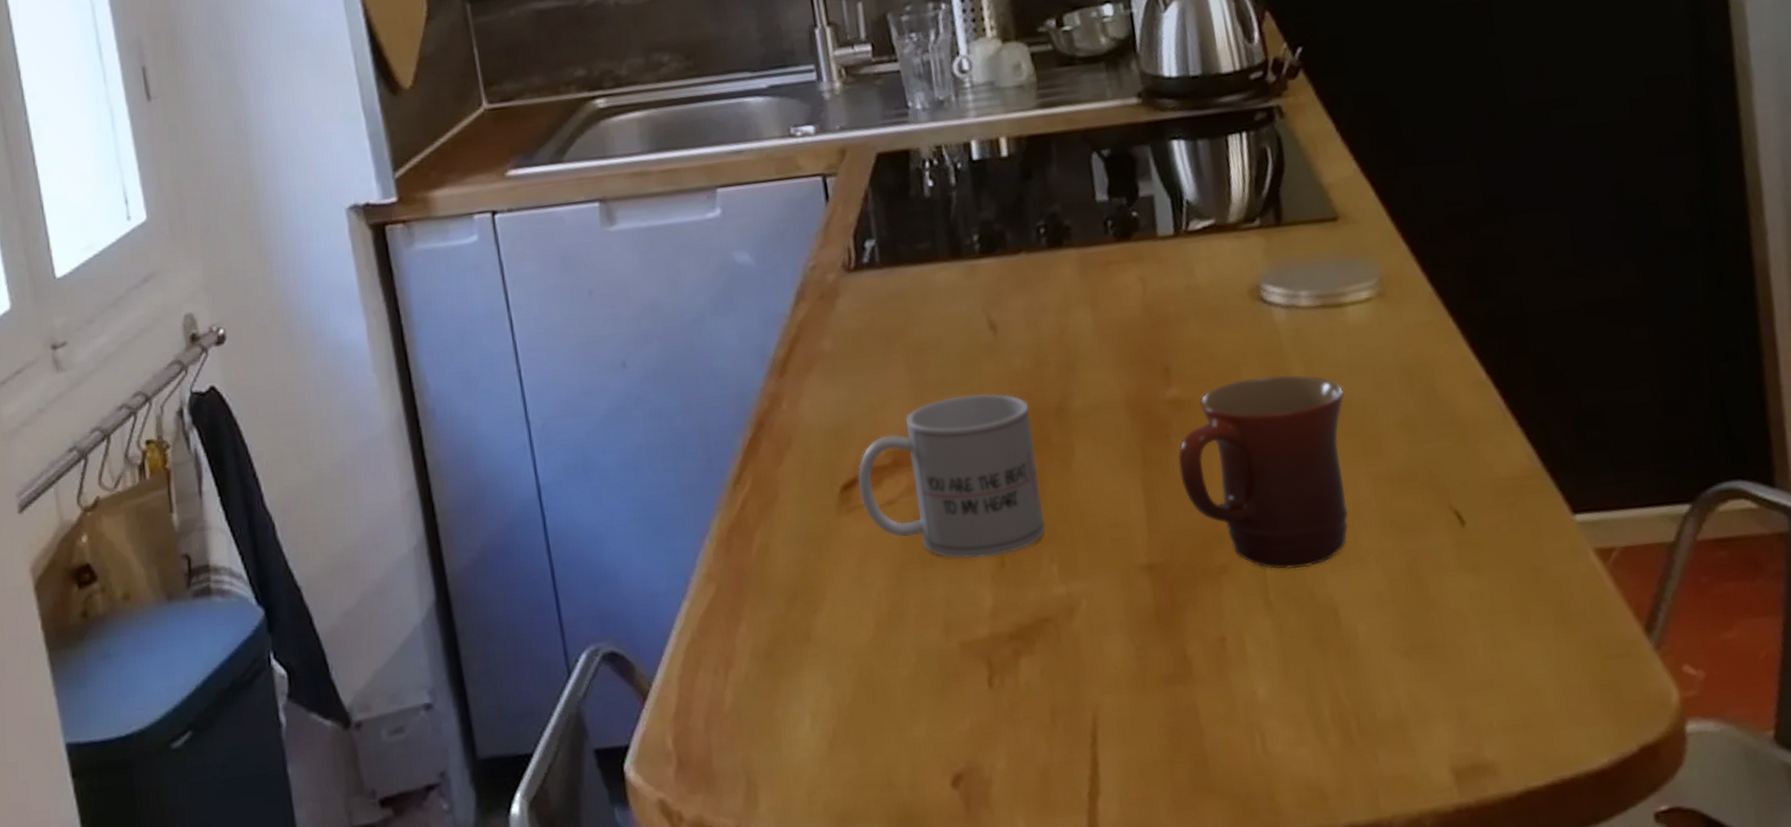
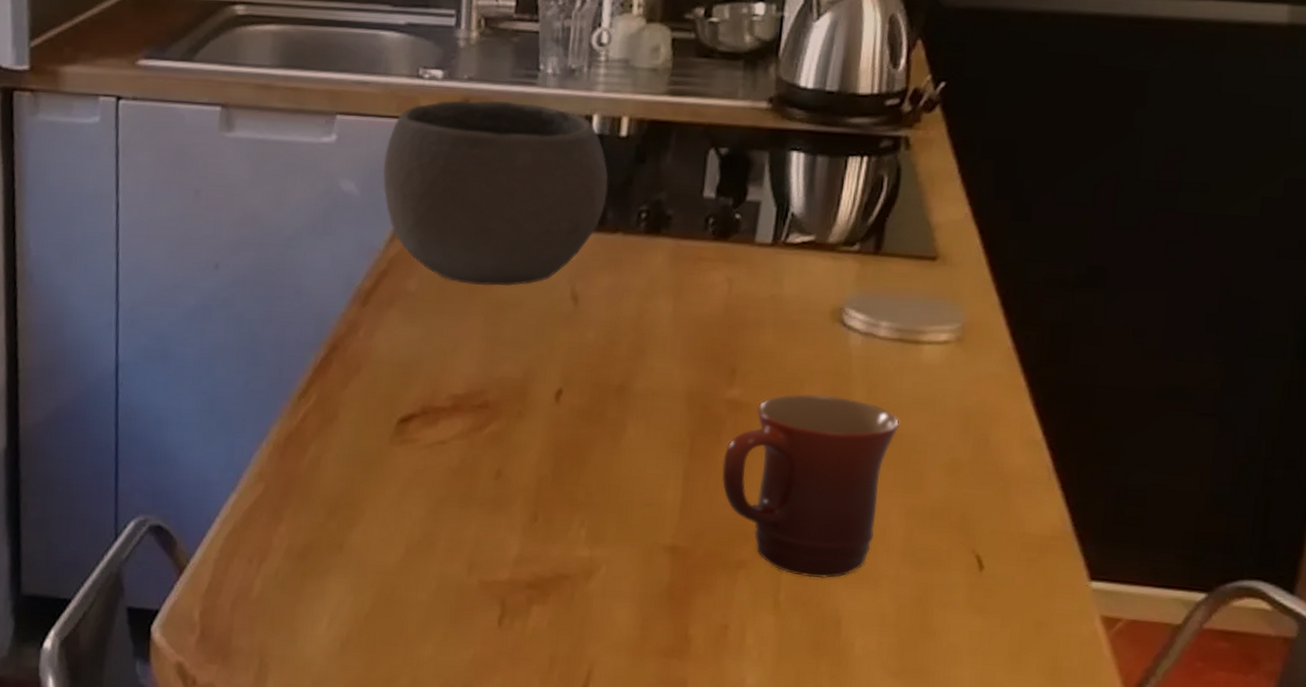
bowl: none [772,141,1002,334] -> present [383,100,608,287]
mug: present [857,393,1045,559] -> none [414,356,593,511]

